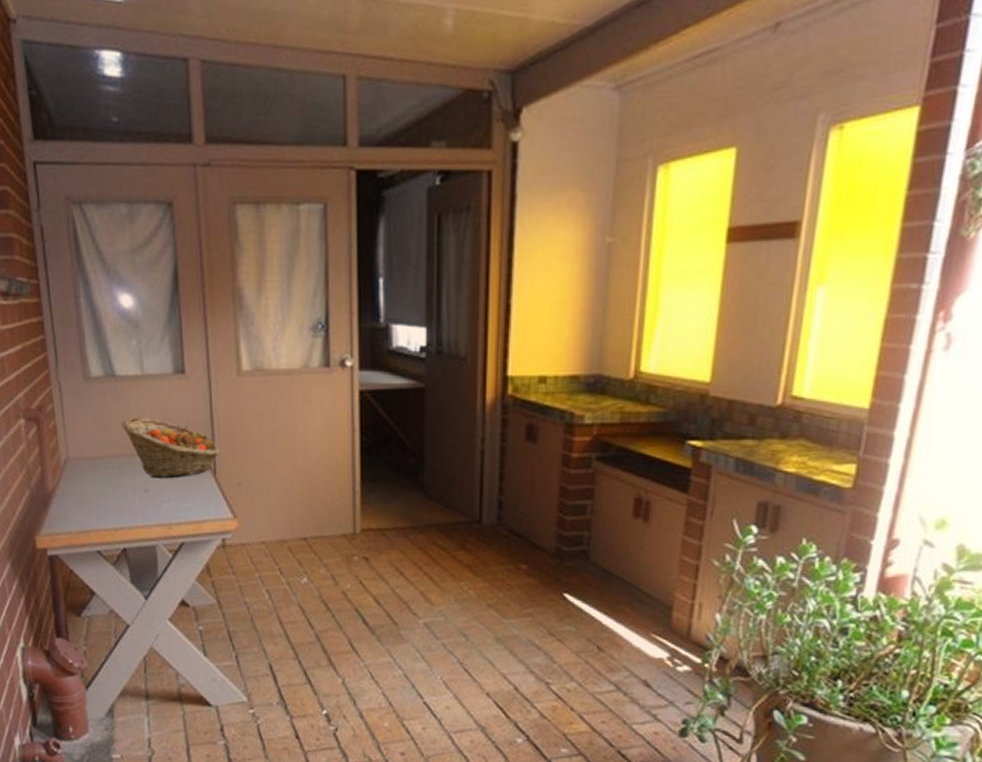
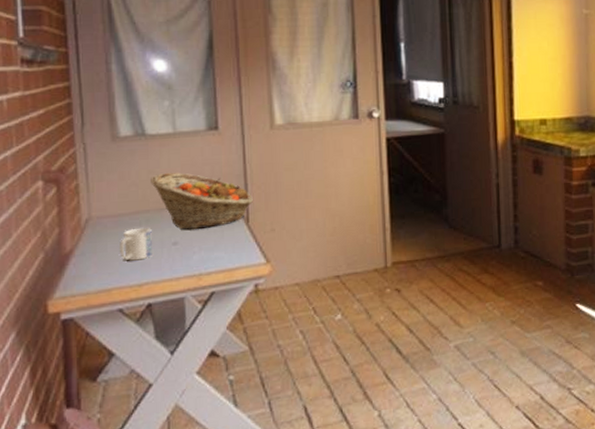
mug: none [96,472,126,506] -> present [120,227,153,262]

